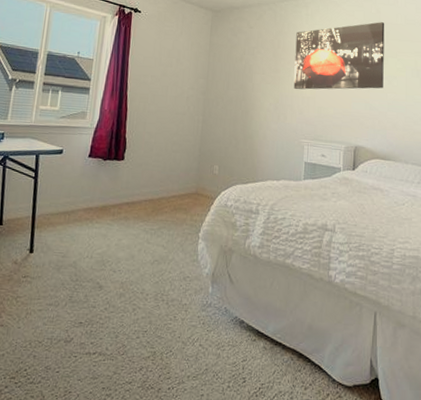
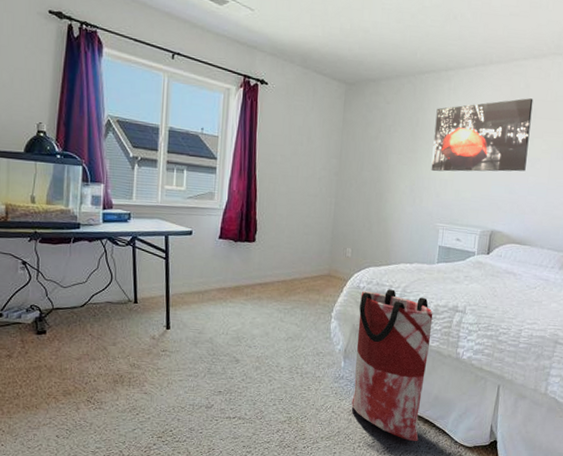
bag: none [220,207,302,381] -> present [351,289,433,442]

